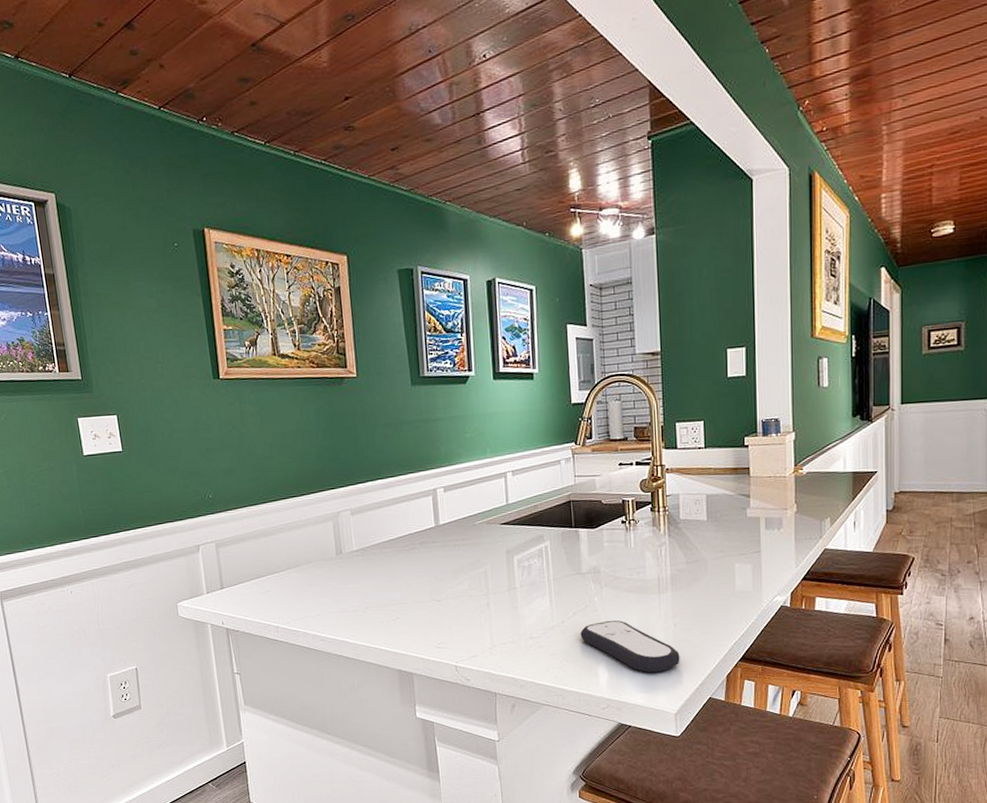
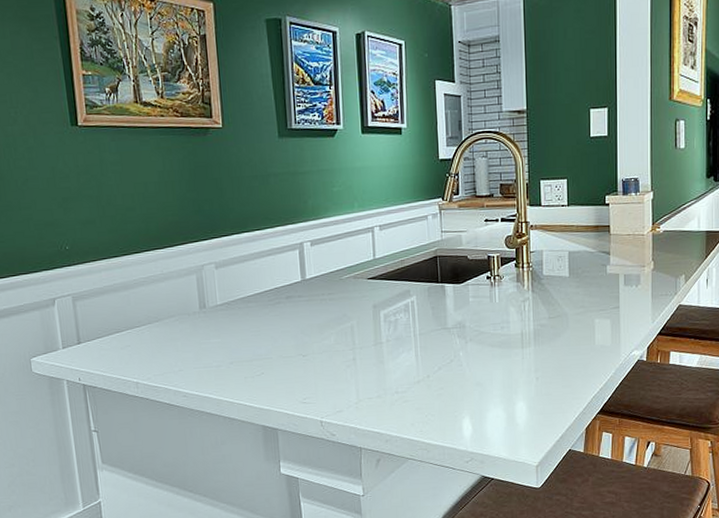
remote control: present [580,620,680,673] -> none [445,374,542,426]

